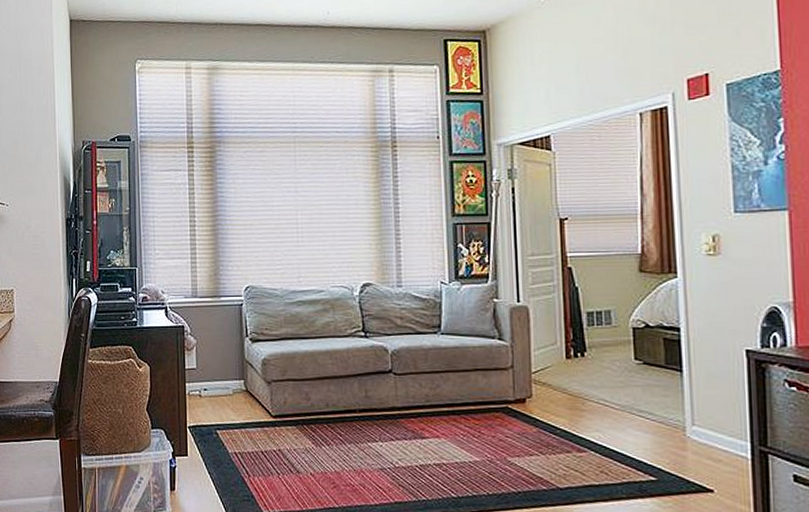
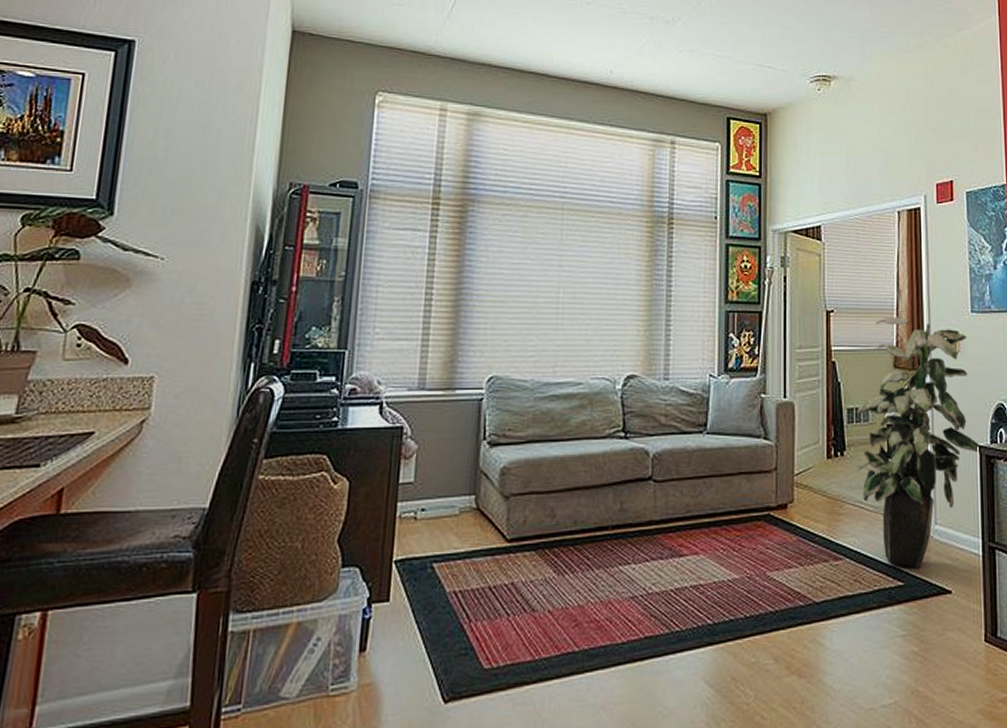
indoor plant: none [597,221,749,466] -> present [856,316,981,568]

